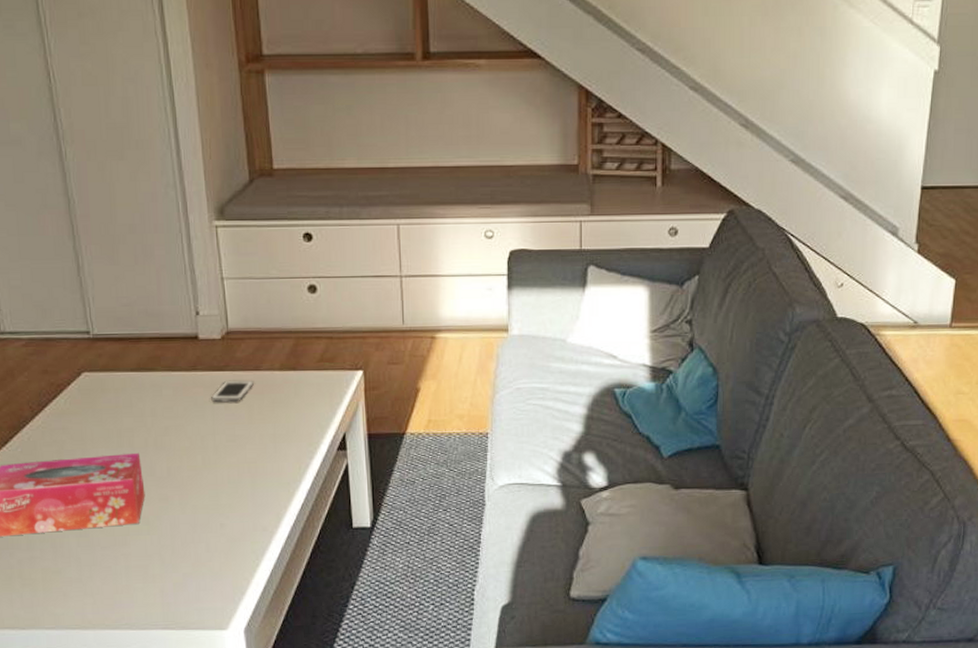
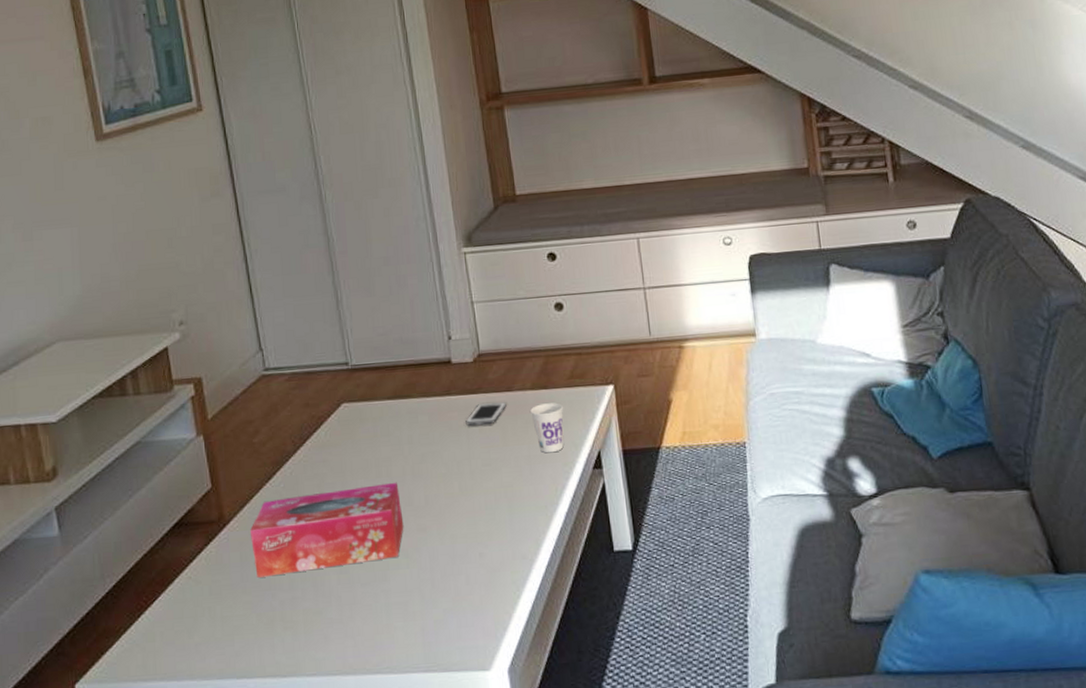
cup: none [277,384,311,433] -> present [529,402,564,453]

